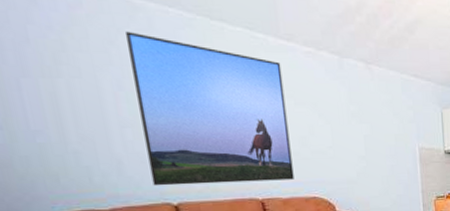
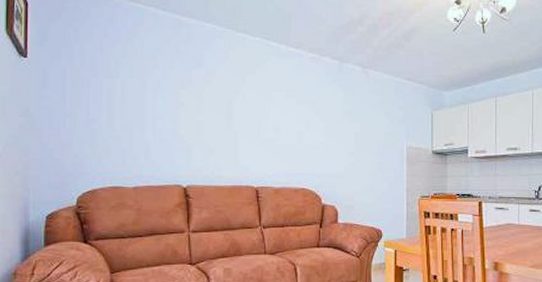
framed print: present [124,31,294,186] -> none [170,42,288,171]

